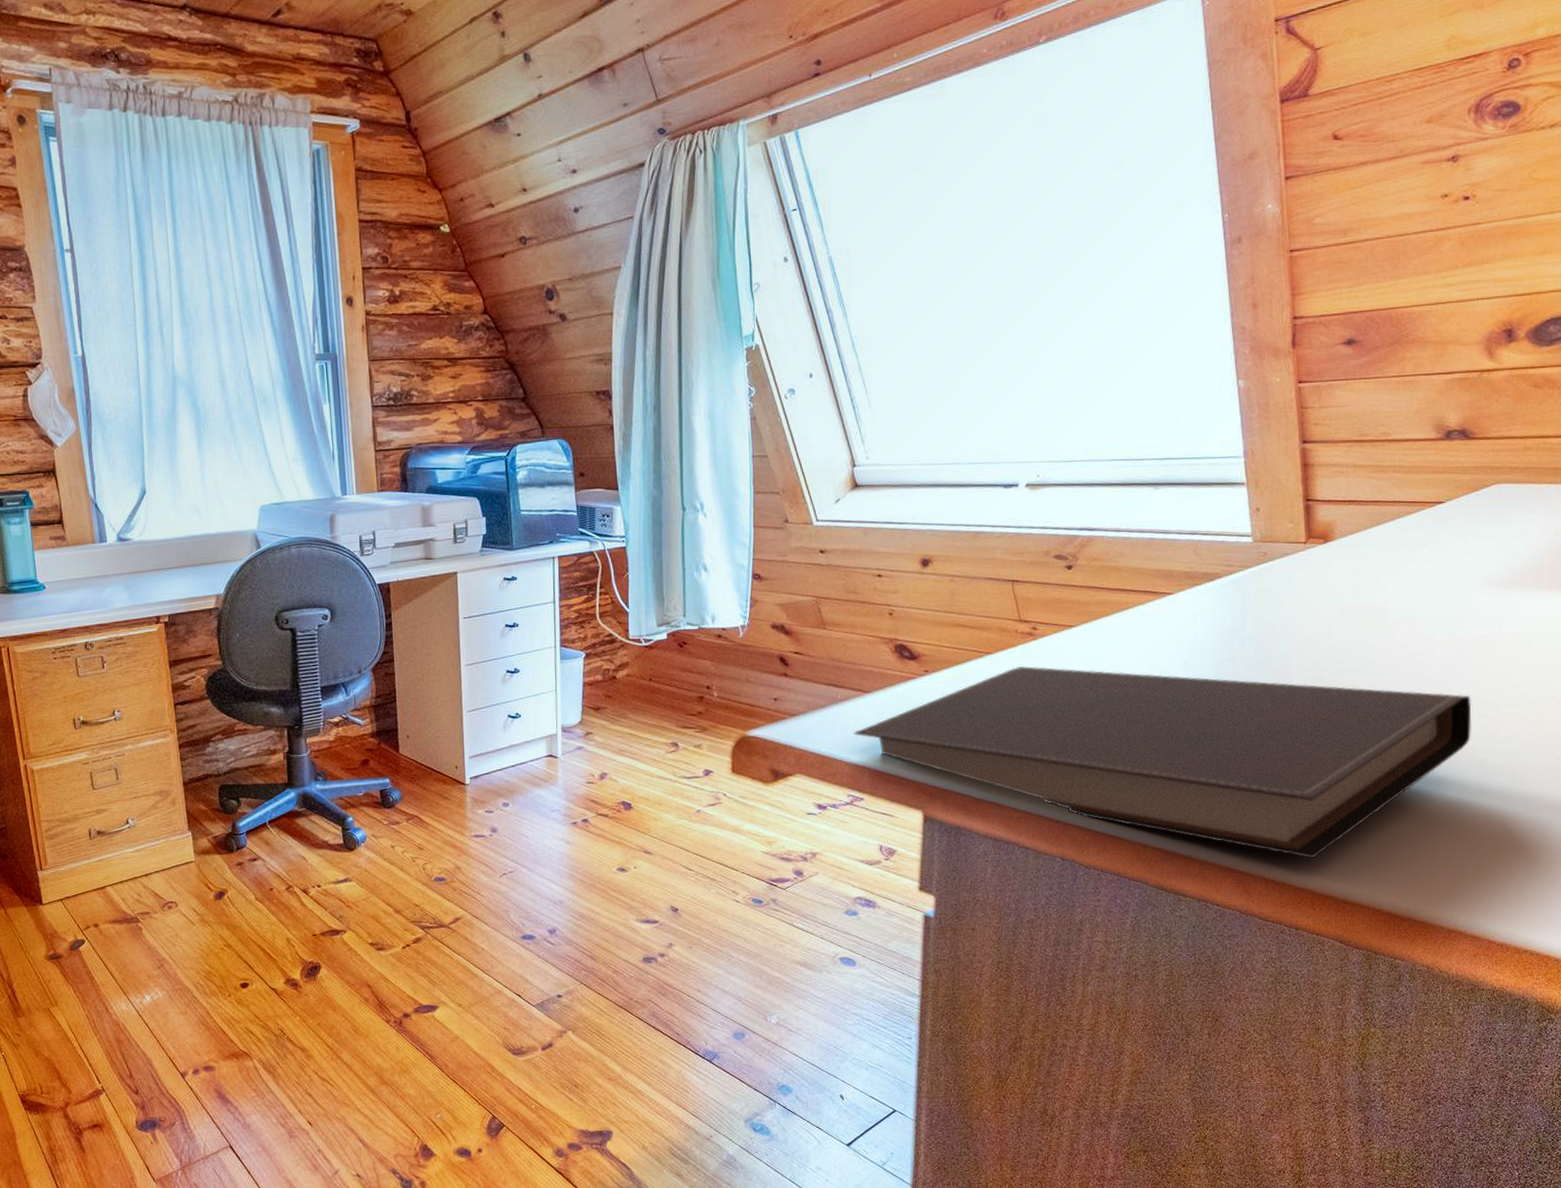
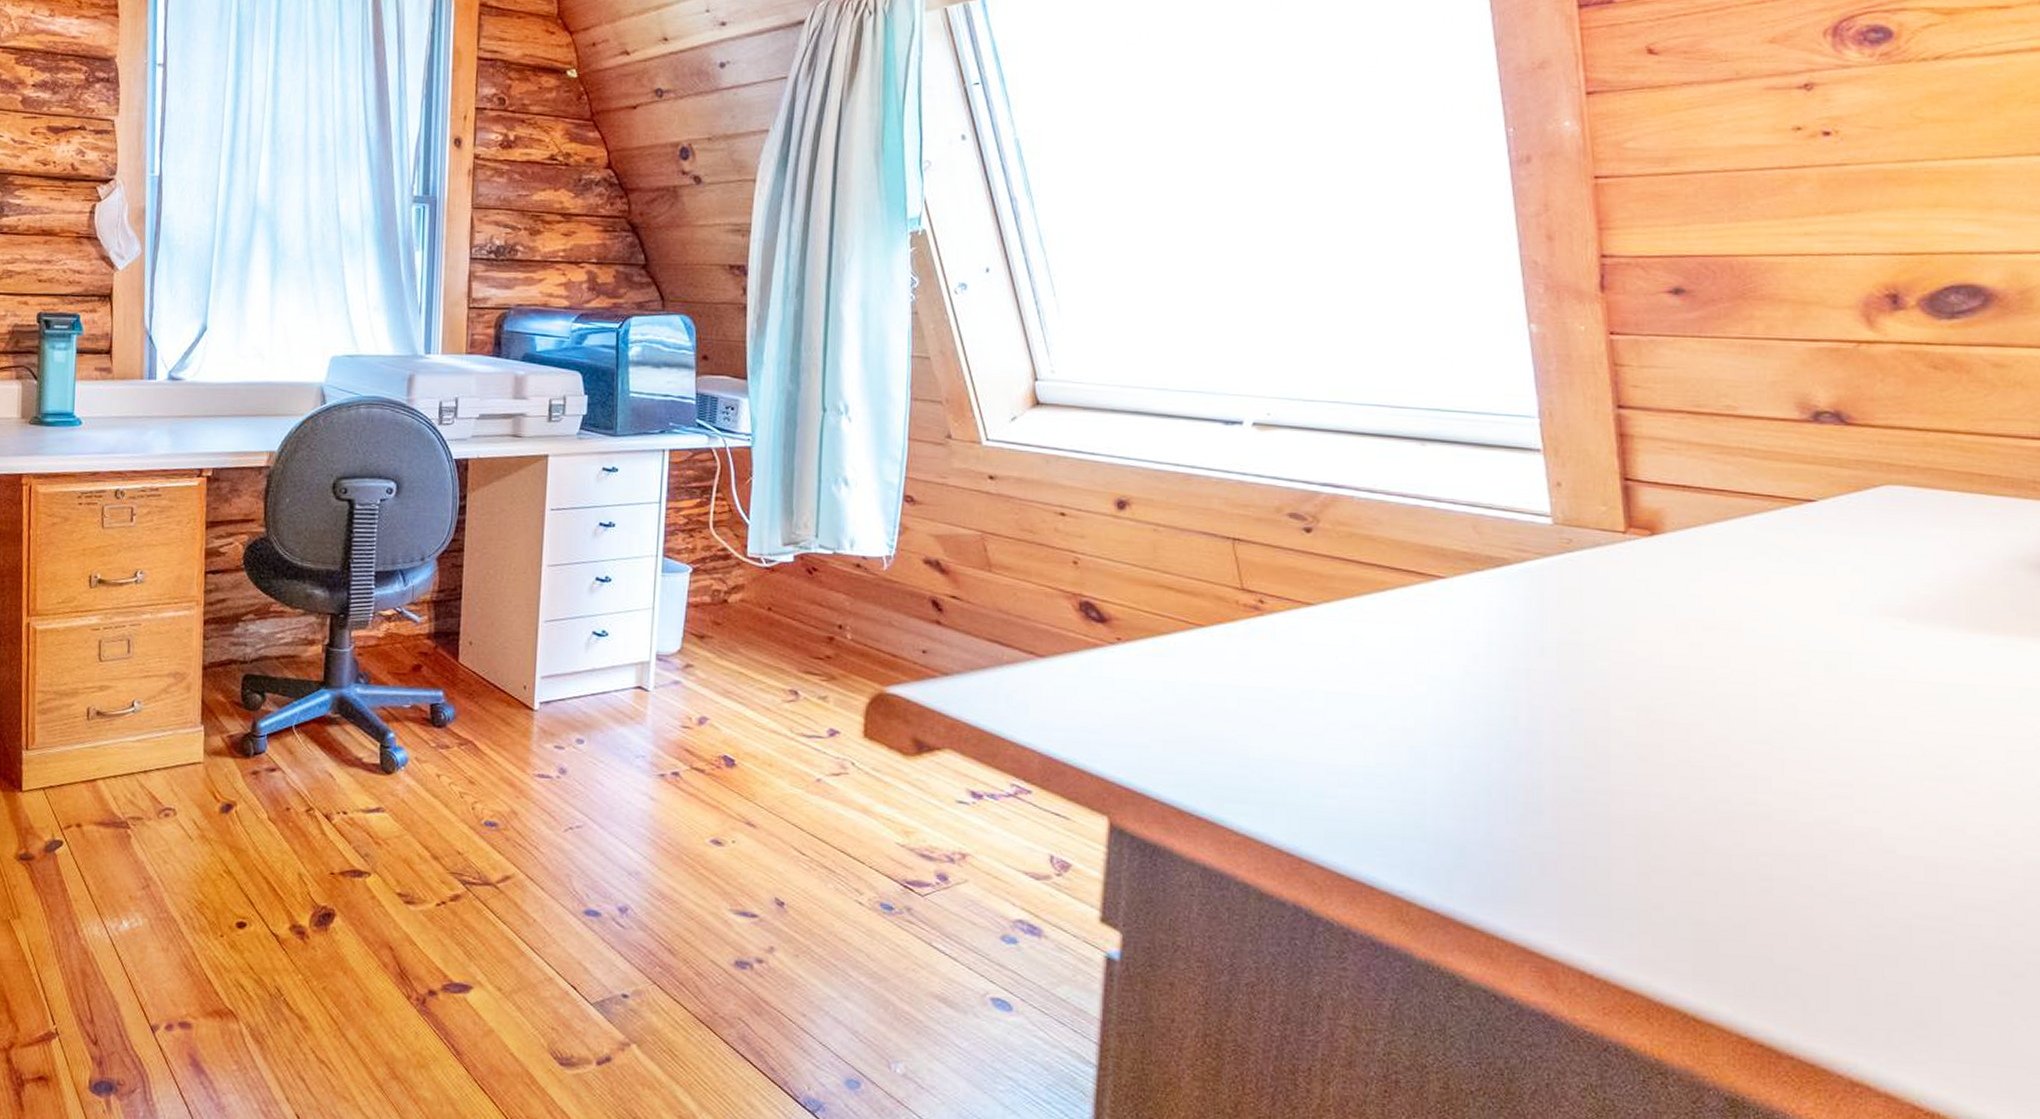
notebook: present [853,666,1472,859] -> none [1022,647,1870,954]

